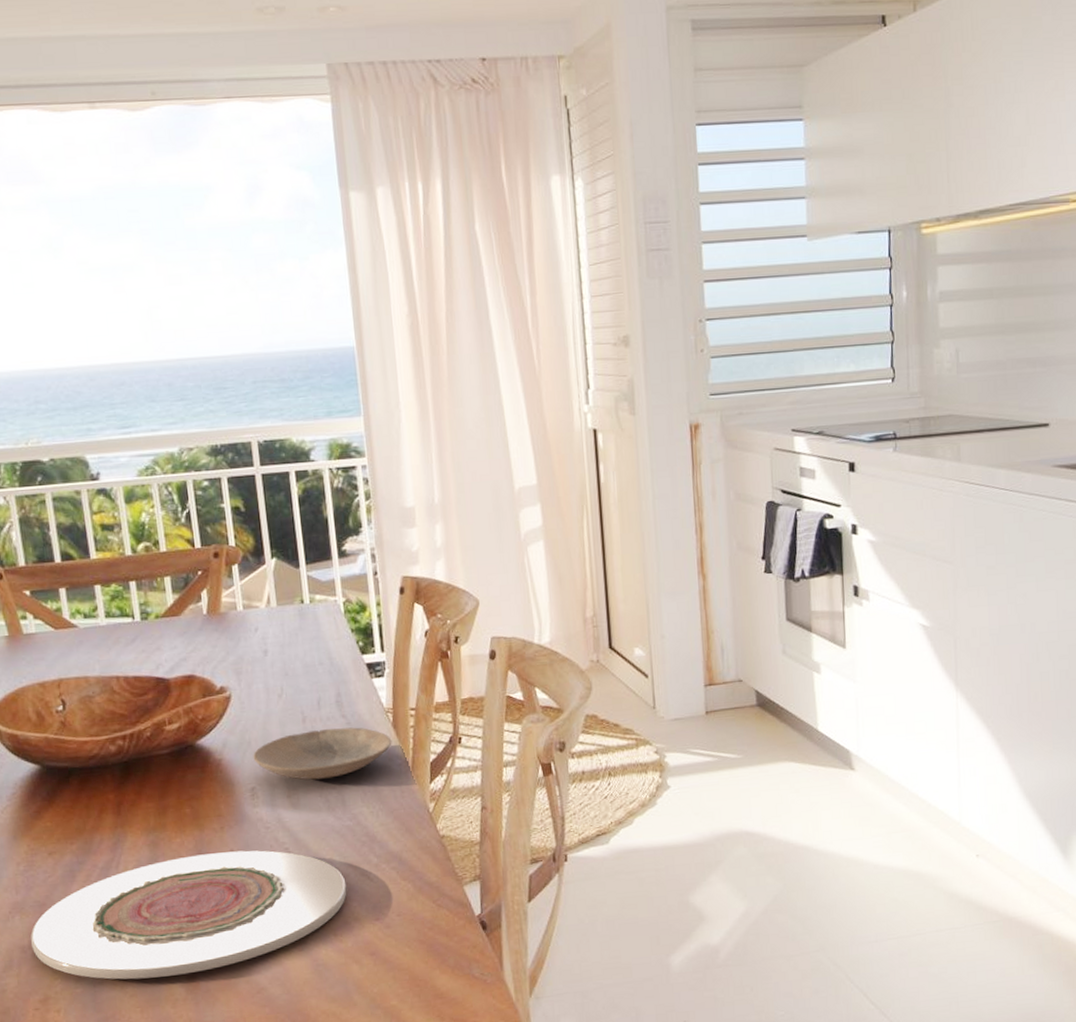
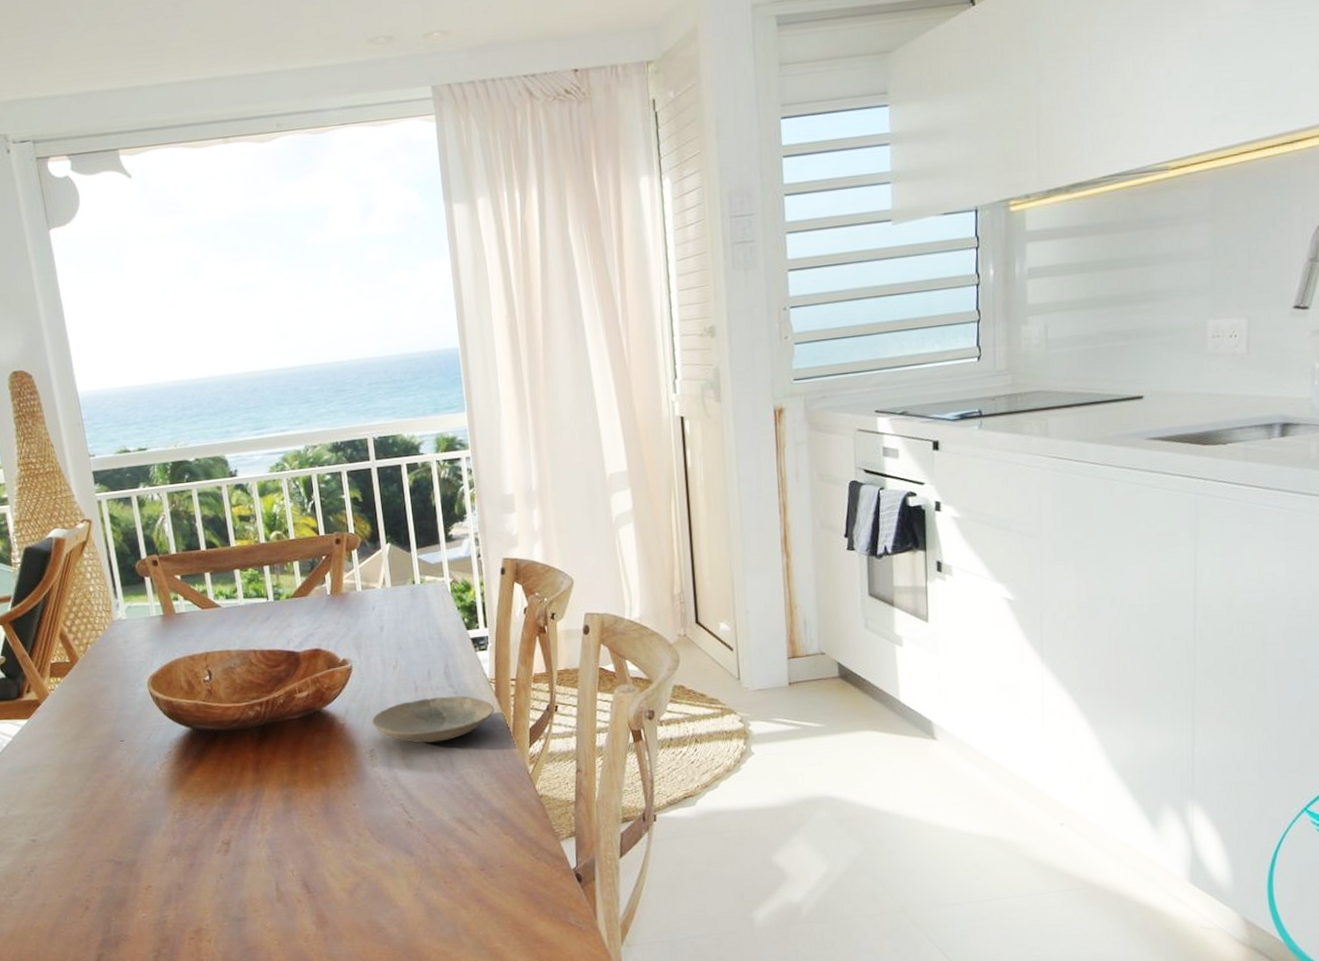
plate: present [30,850,347,980] -> none [185,805,456,916]

